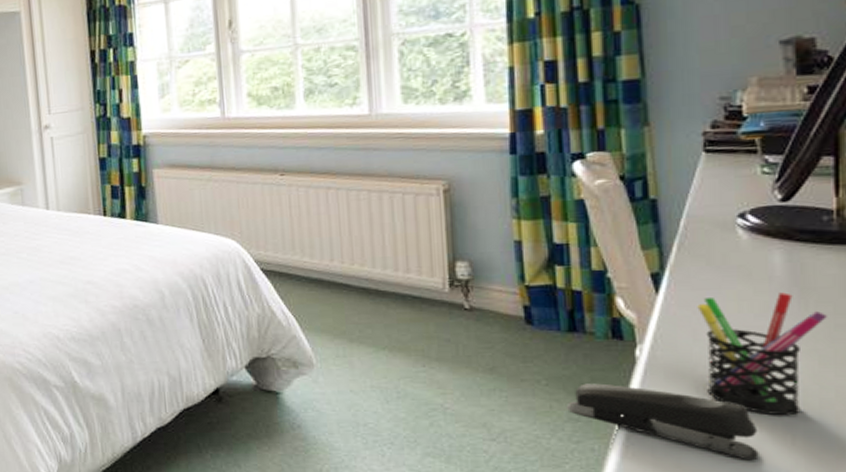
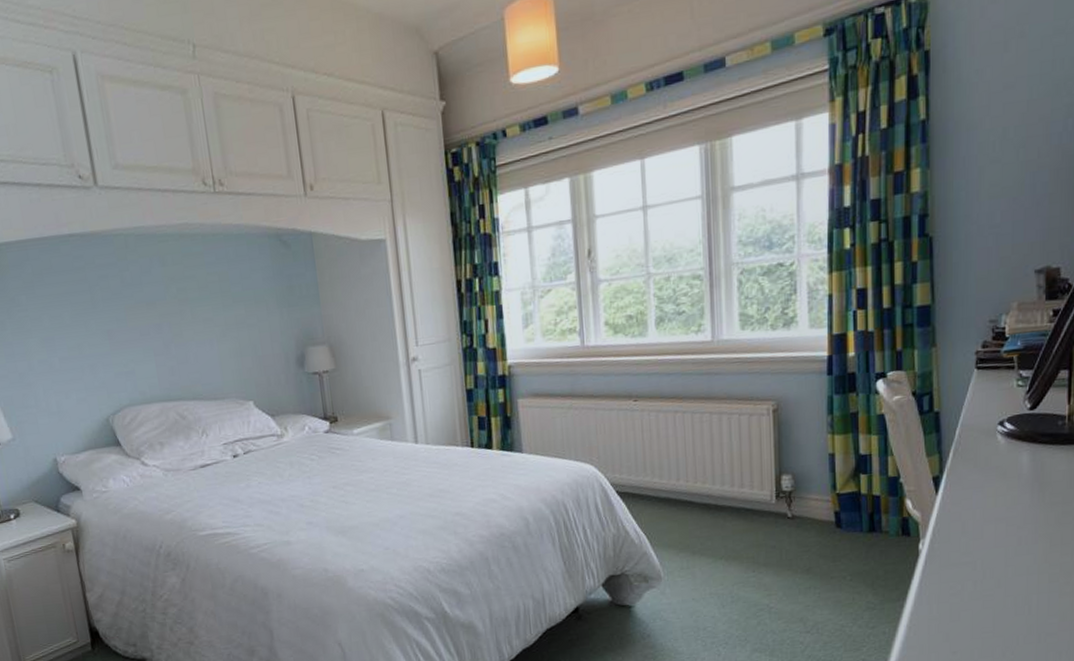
stapler: present [567,383,759,461] -> none [866,575,1005,630]
pen holder: present [697,292,827,416] -> none [966,487,1058,591]

